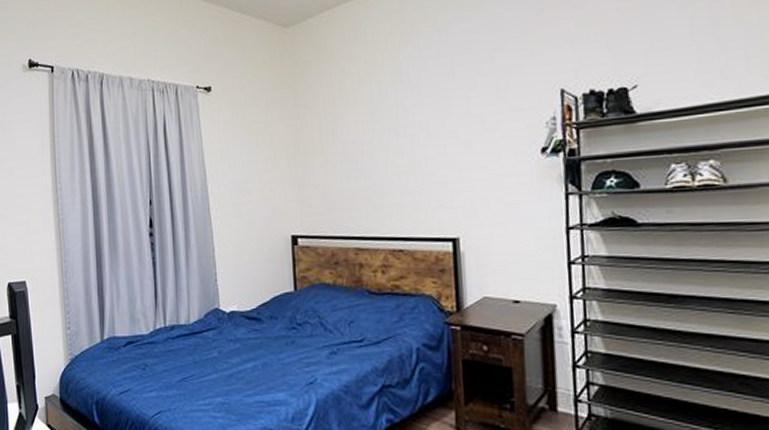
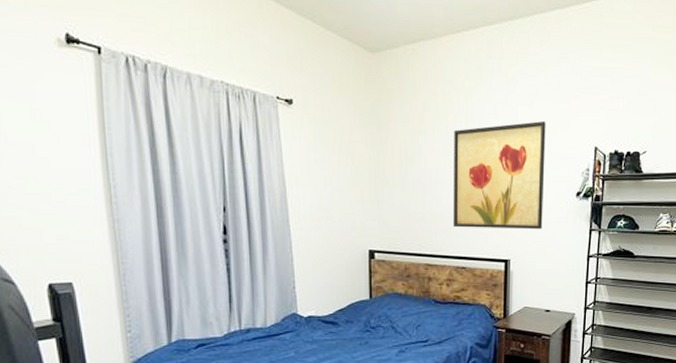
wall art: none [378,68,499,204] -> present [453,121,546,230]

